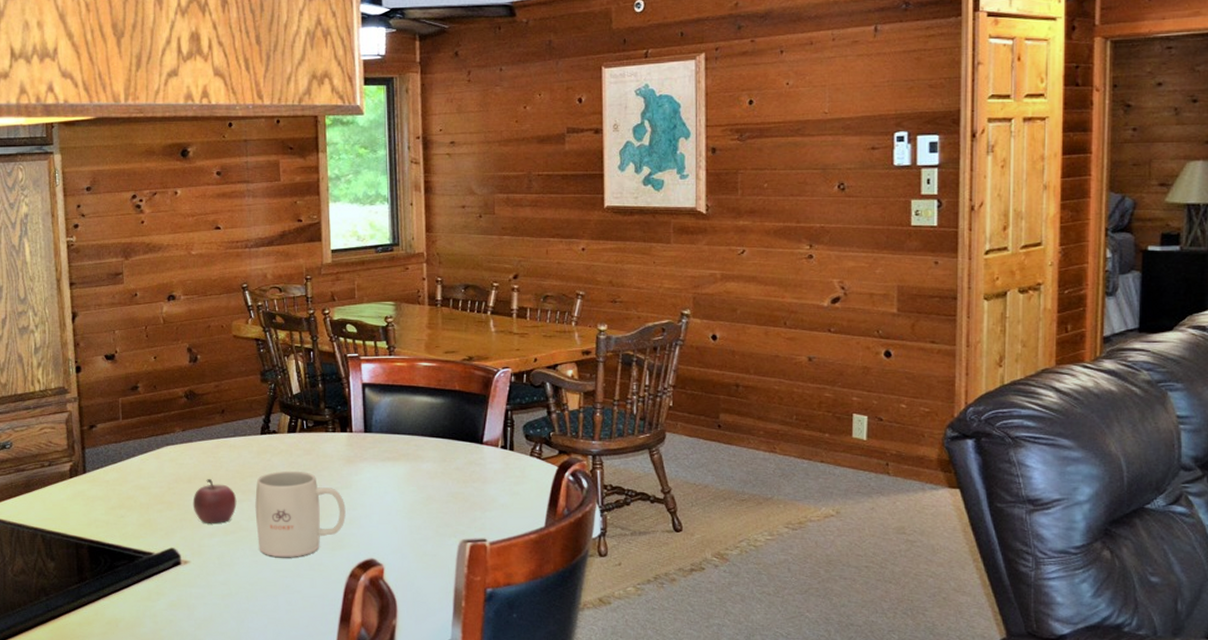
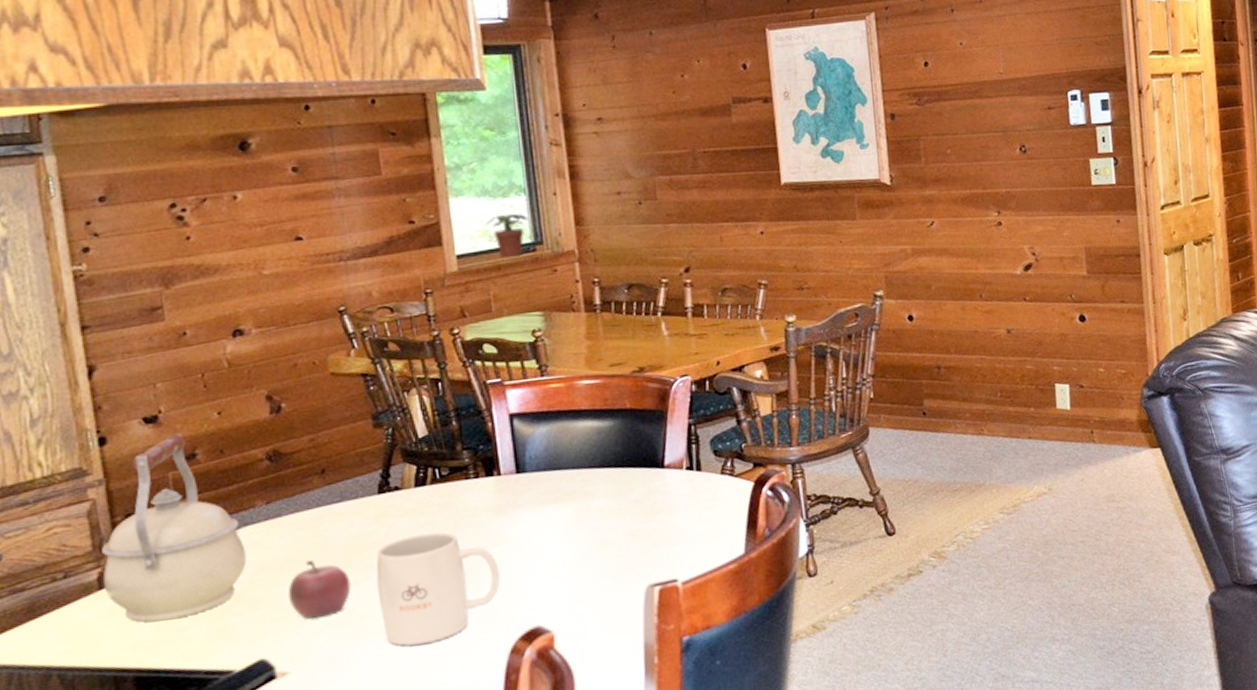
kettle: none [72,369,167,508] -> present [102,433,247,623]
potted plant: none [356,218,390,255] -> present [487,213,529,259]

